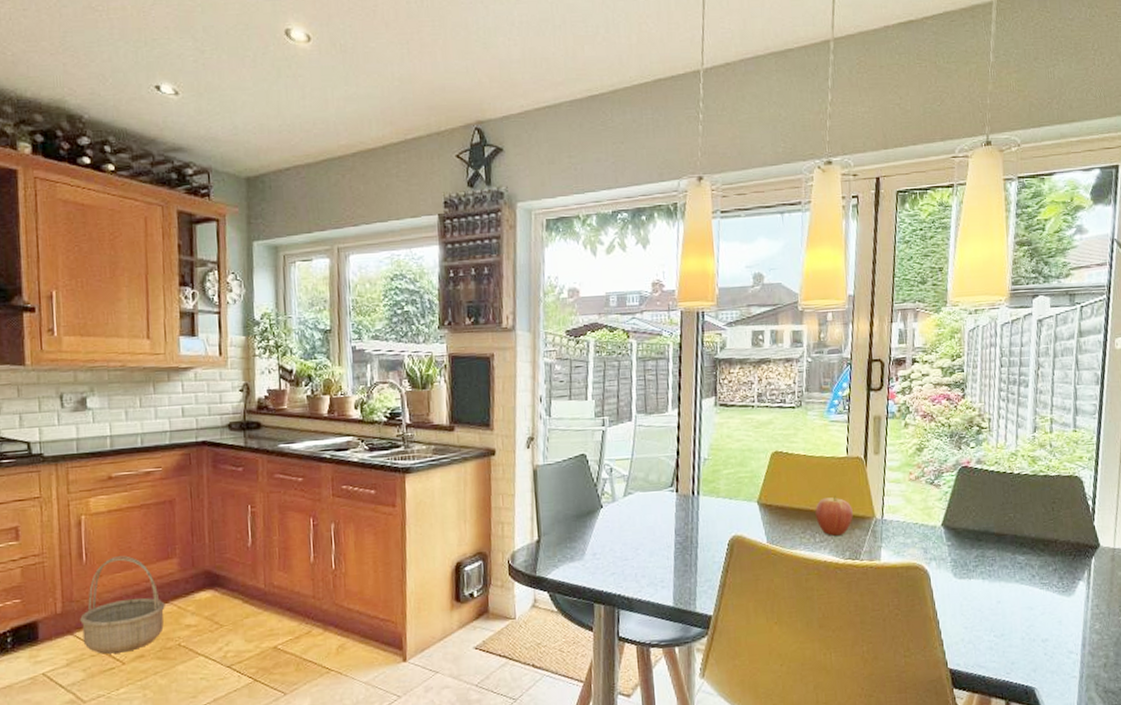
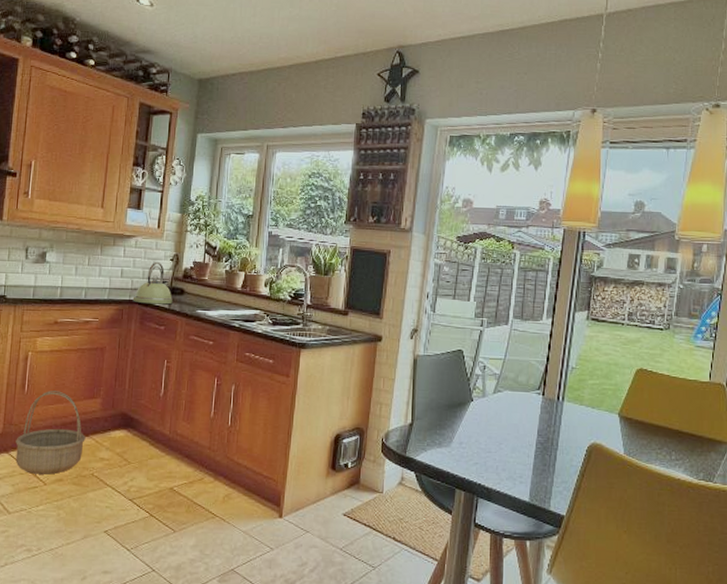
kettle: none [200,394,250,445] -> present [132,261,174,305]
fruit: present [815,496,853,536] -> none [673,418,710,456]

